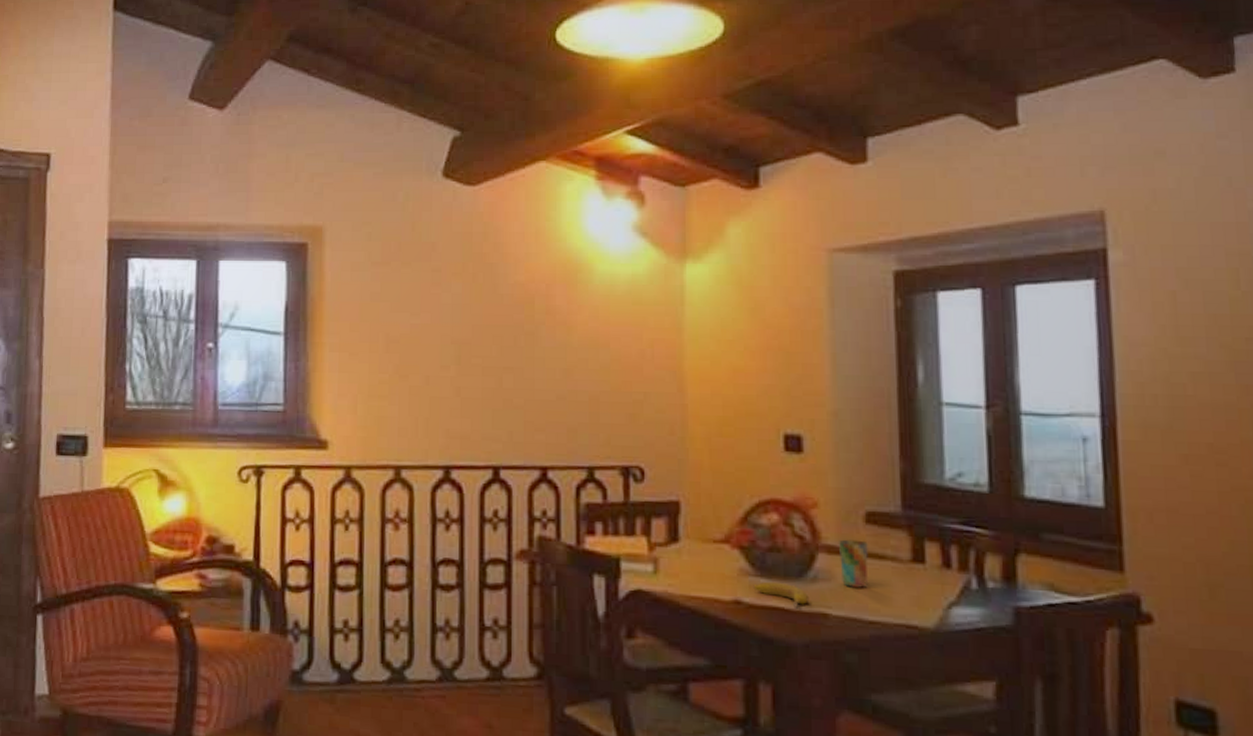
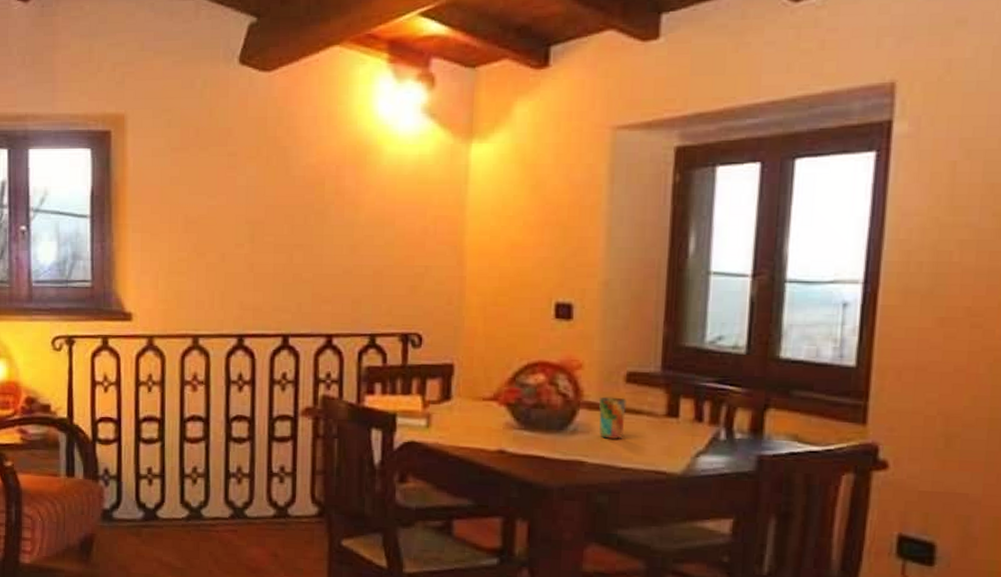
fruit: present [753,581,810,609] -> none [517,434,568,458]

